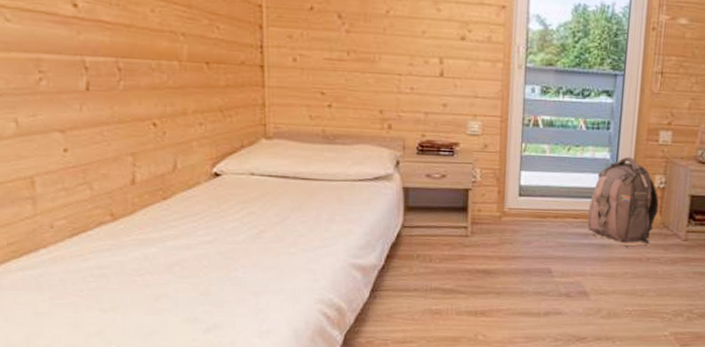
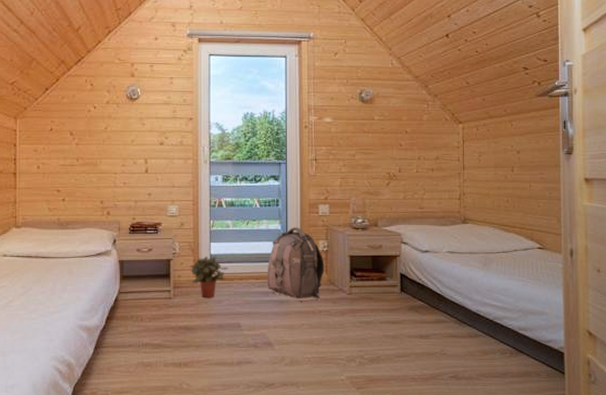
potted plant: none [492,187,541,238] -> present [189,256,228,299]

